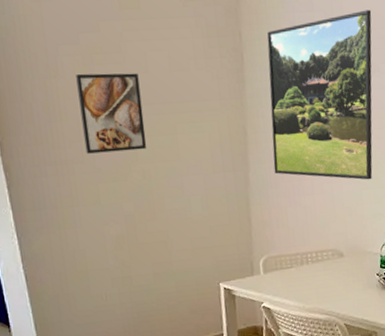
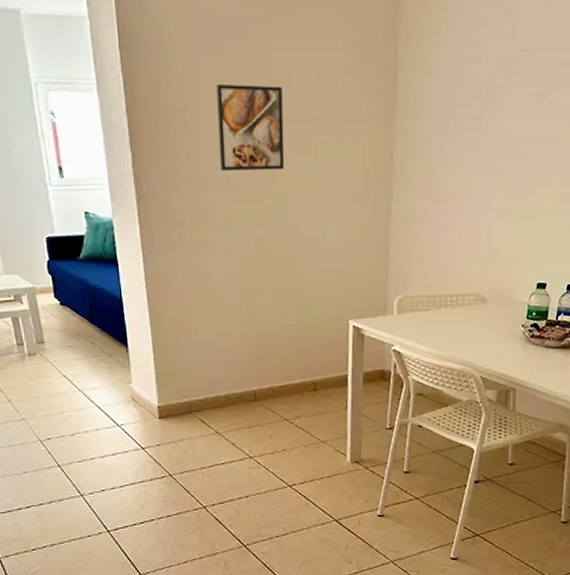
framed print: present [267,10,373,180] -> none [419,28,546,220]

